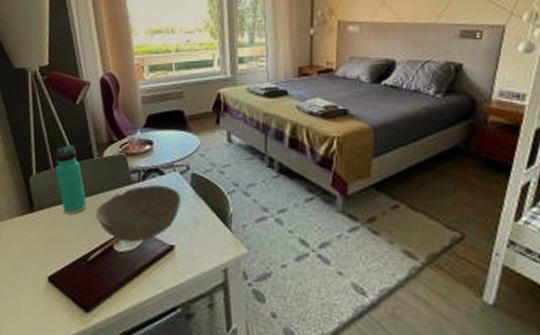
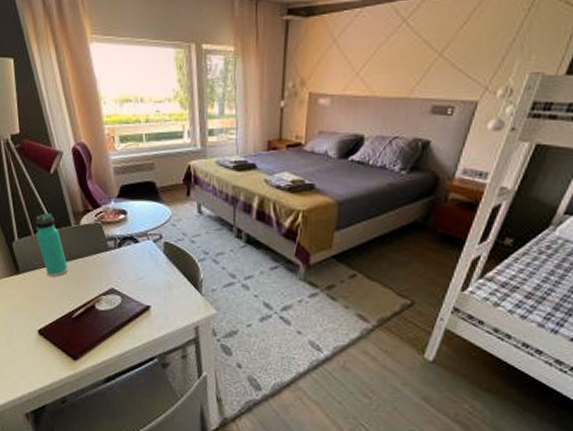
bowl: present [96,184,181,243] -> none [77,251,155,303]

